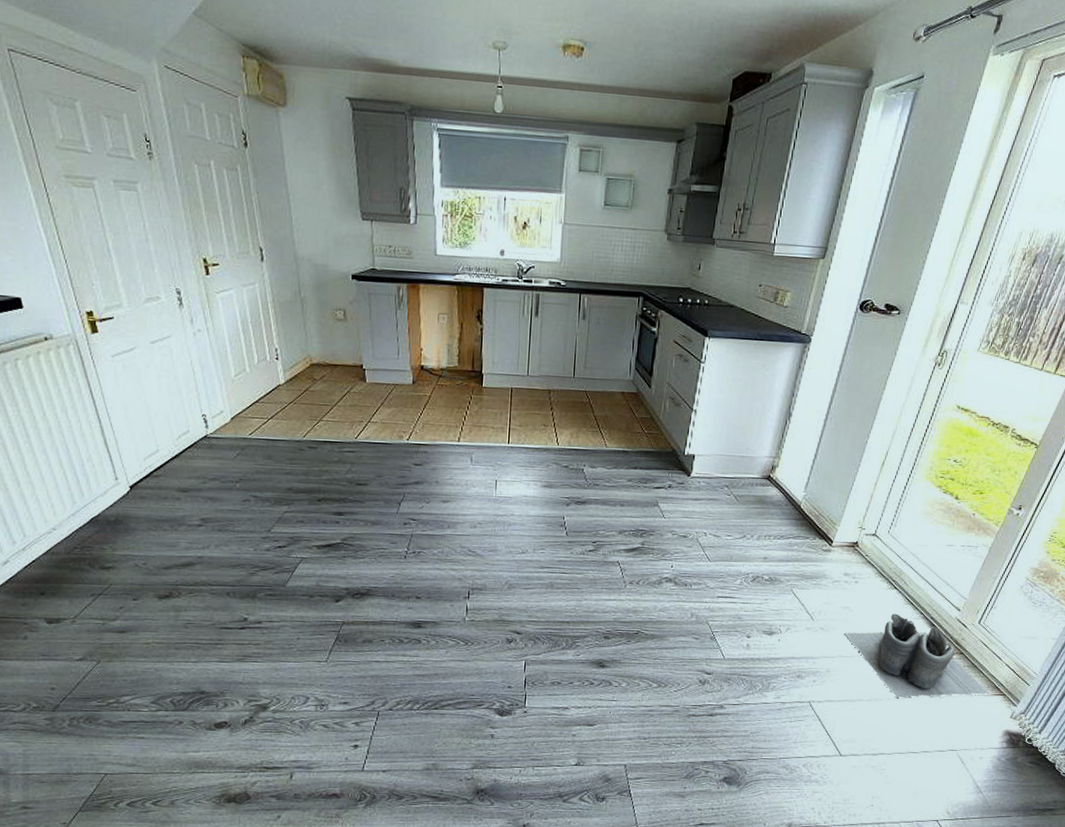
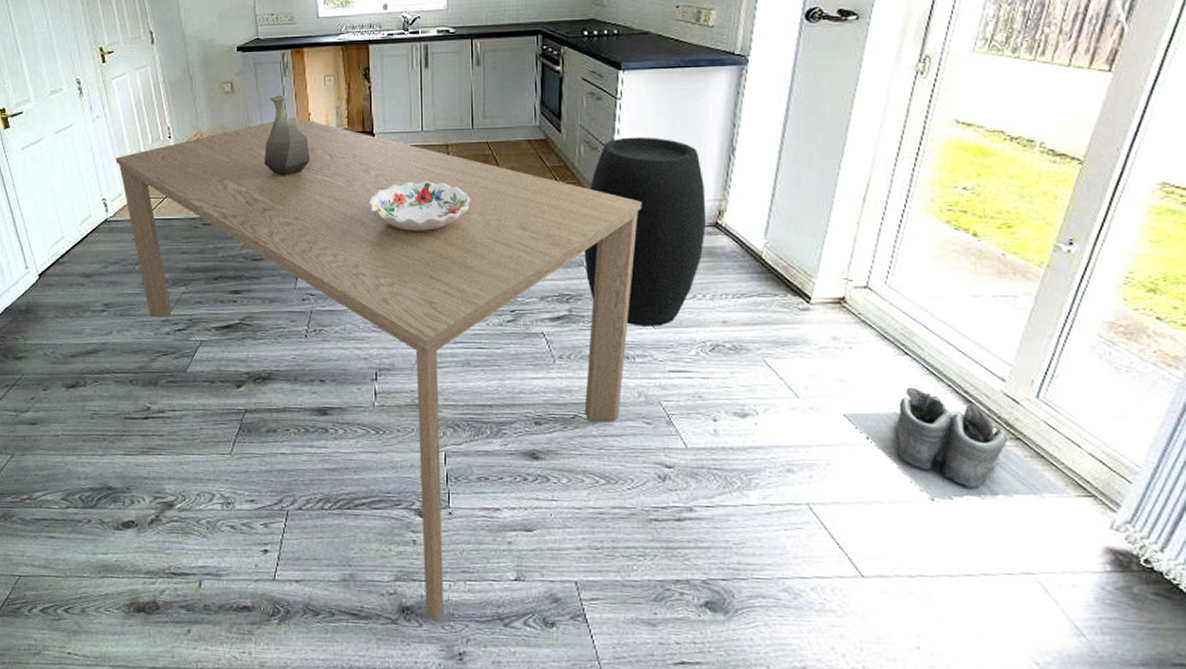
dining table: none [218,350,712,802] -> present [115,117,642,623]
vase: none [374,328,420,407] -> present [264,96,311,177]
decorative bowl: none [472,421,567,467] -> present [368,181,471,231]
trash bin: none [659,397,764,560] -> present [584,136,707,327]

